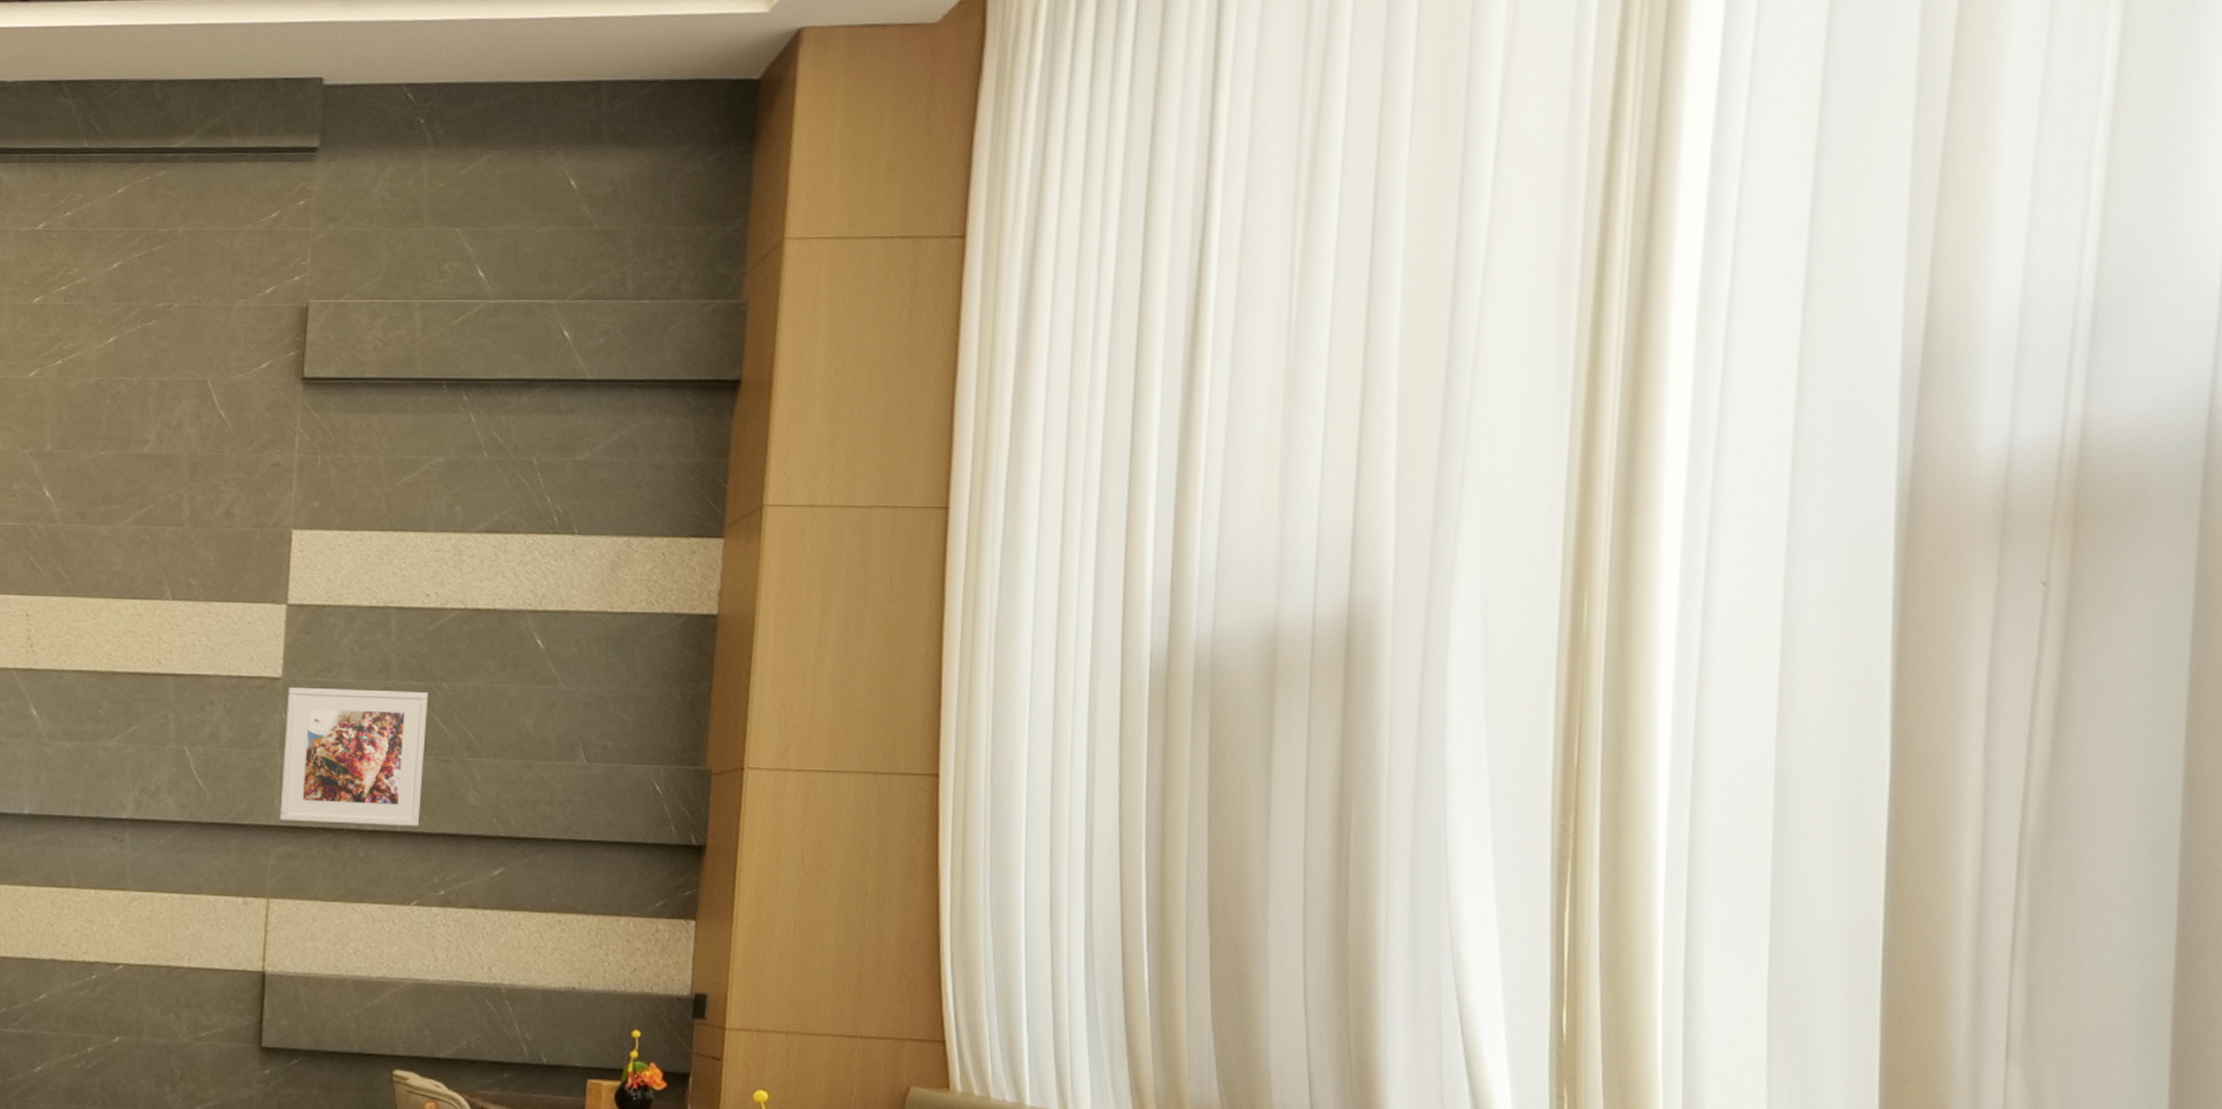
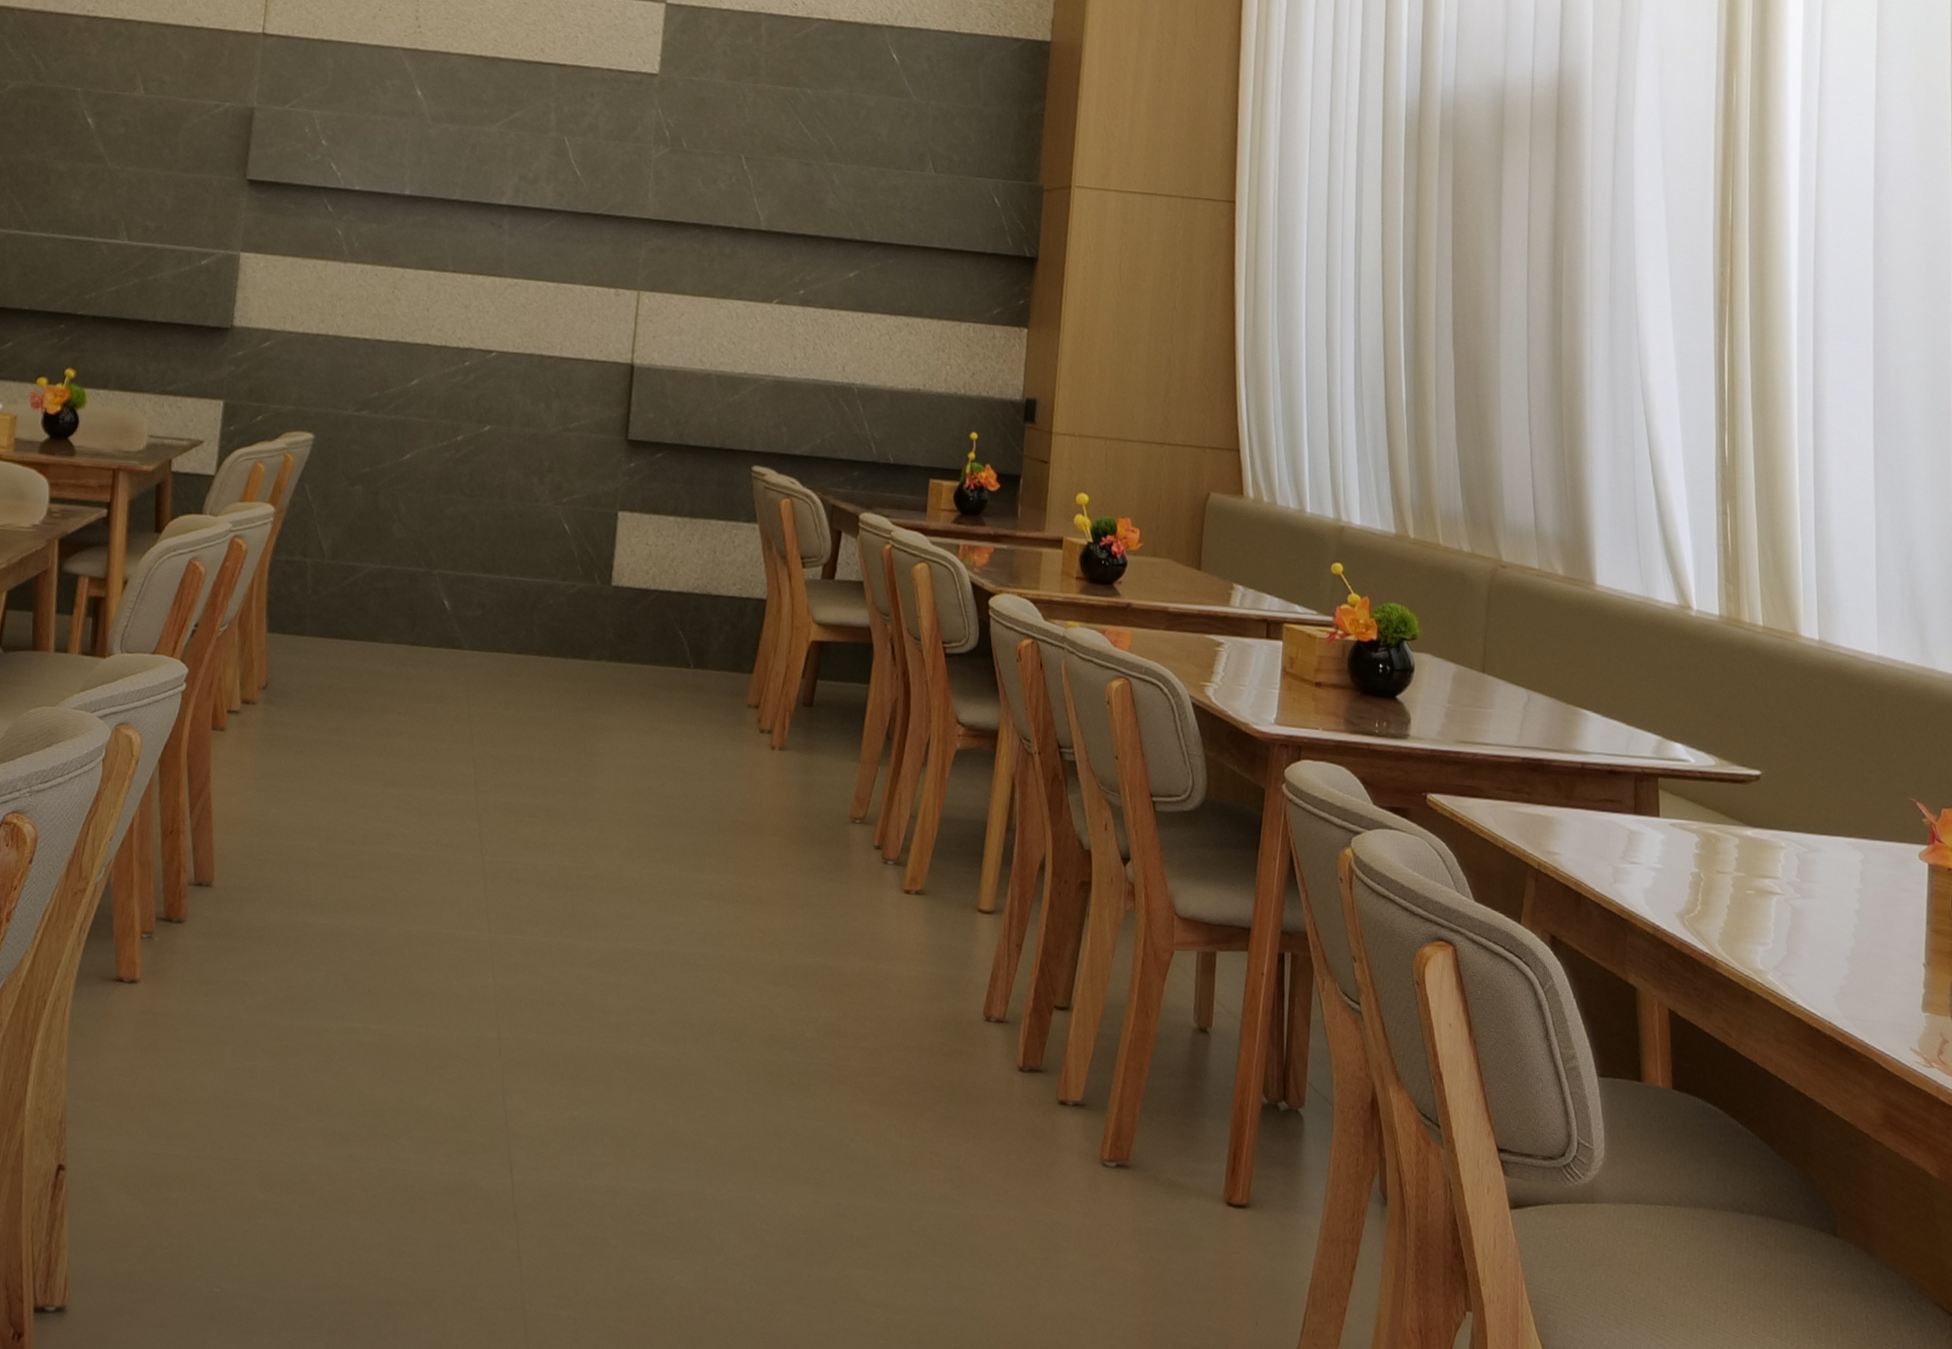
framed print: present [279,687,428,827] -> none [652,83,794,227]

